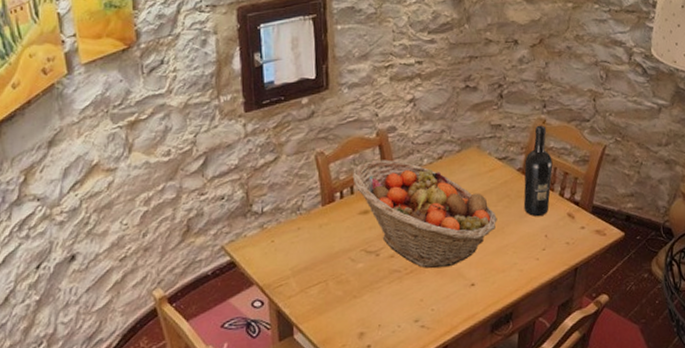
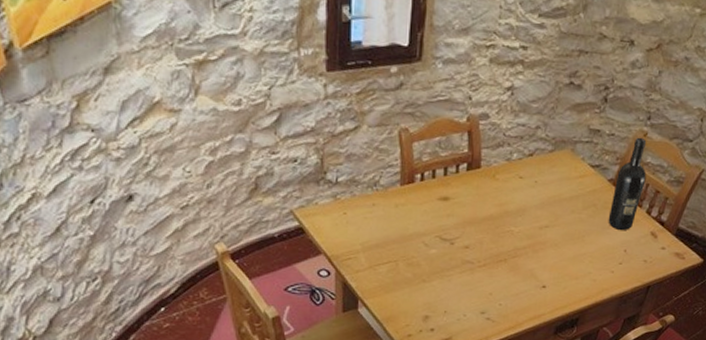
fruit basket: present [352,160,497,268] -> none [435,146,580,266]

